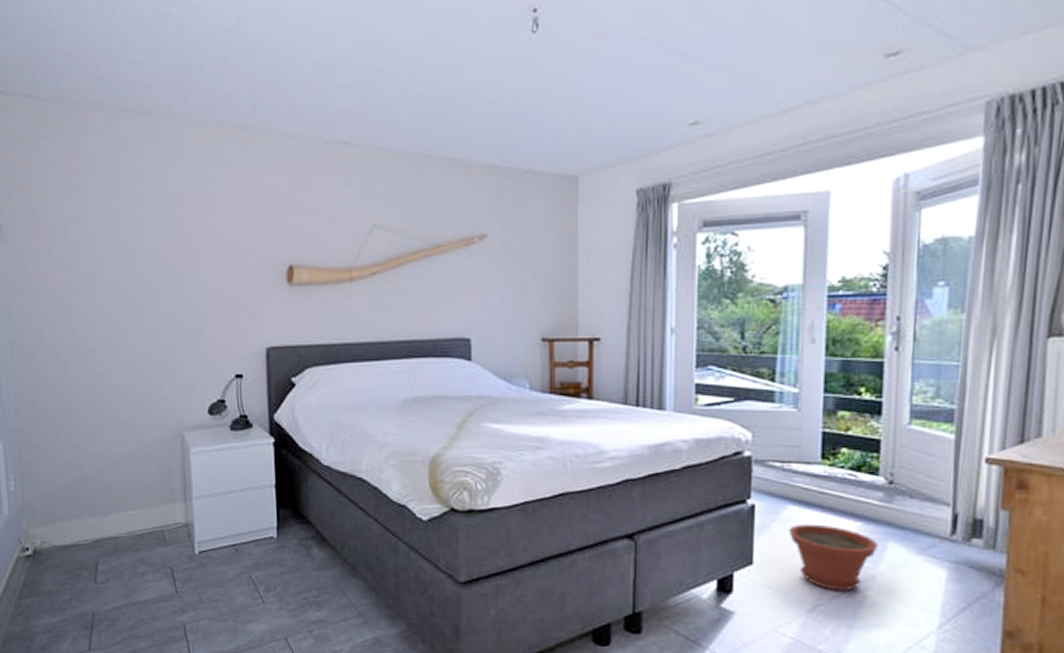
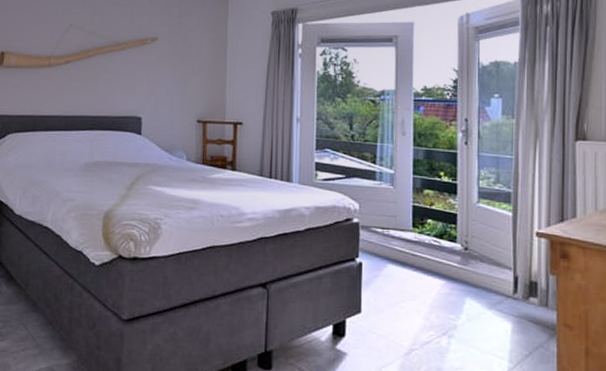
plant pot: present [788,523,878,592] -> none [388,280,458,339]

